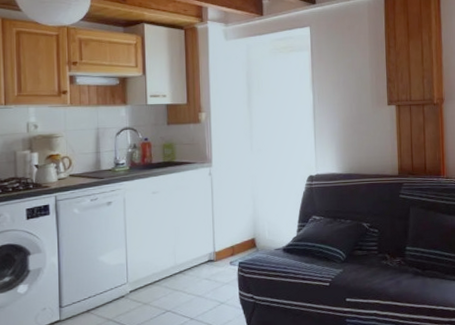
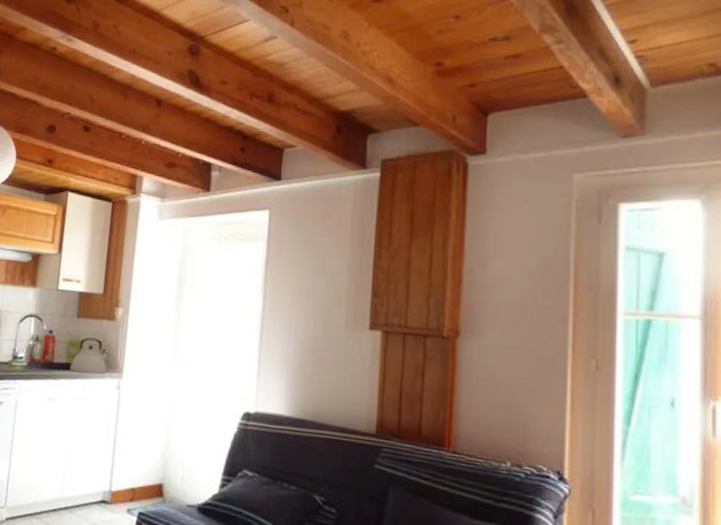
kettle: none [167,139,199,168] -> present [70,337,109,375]

